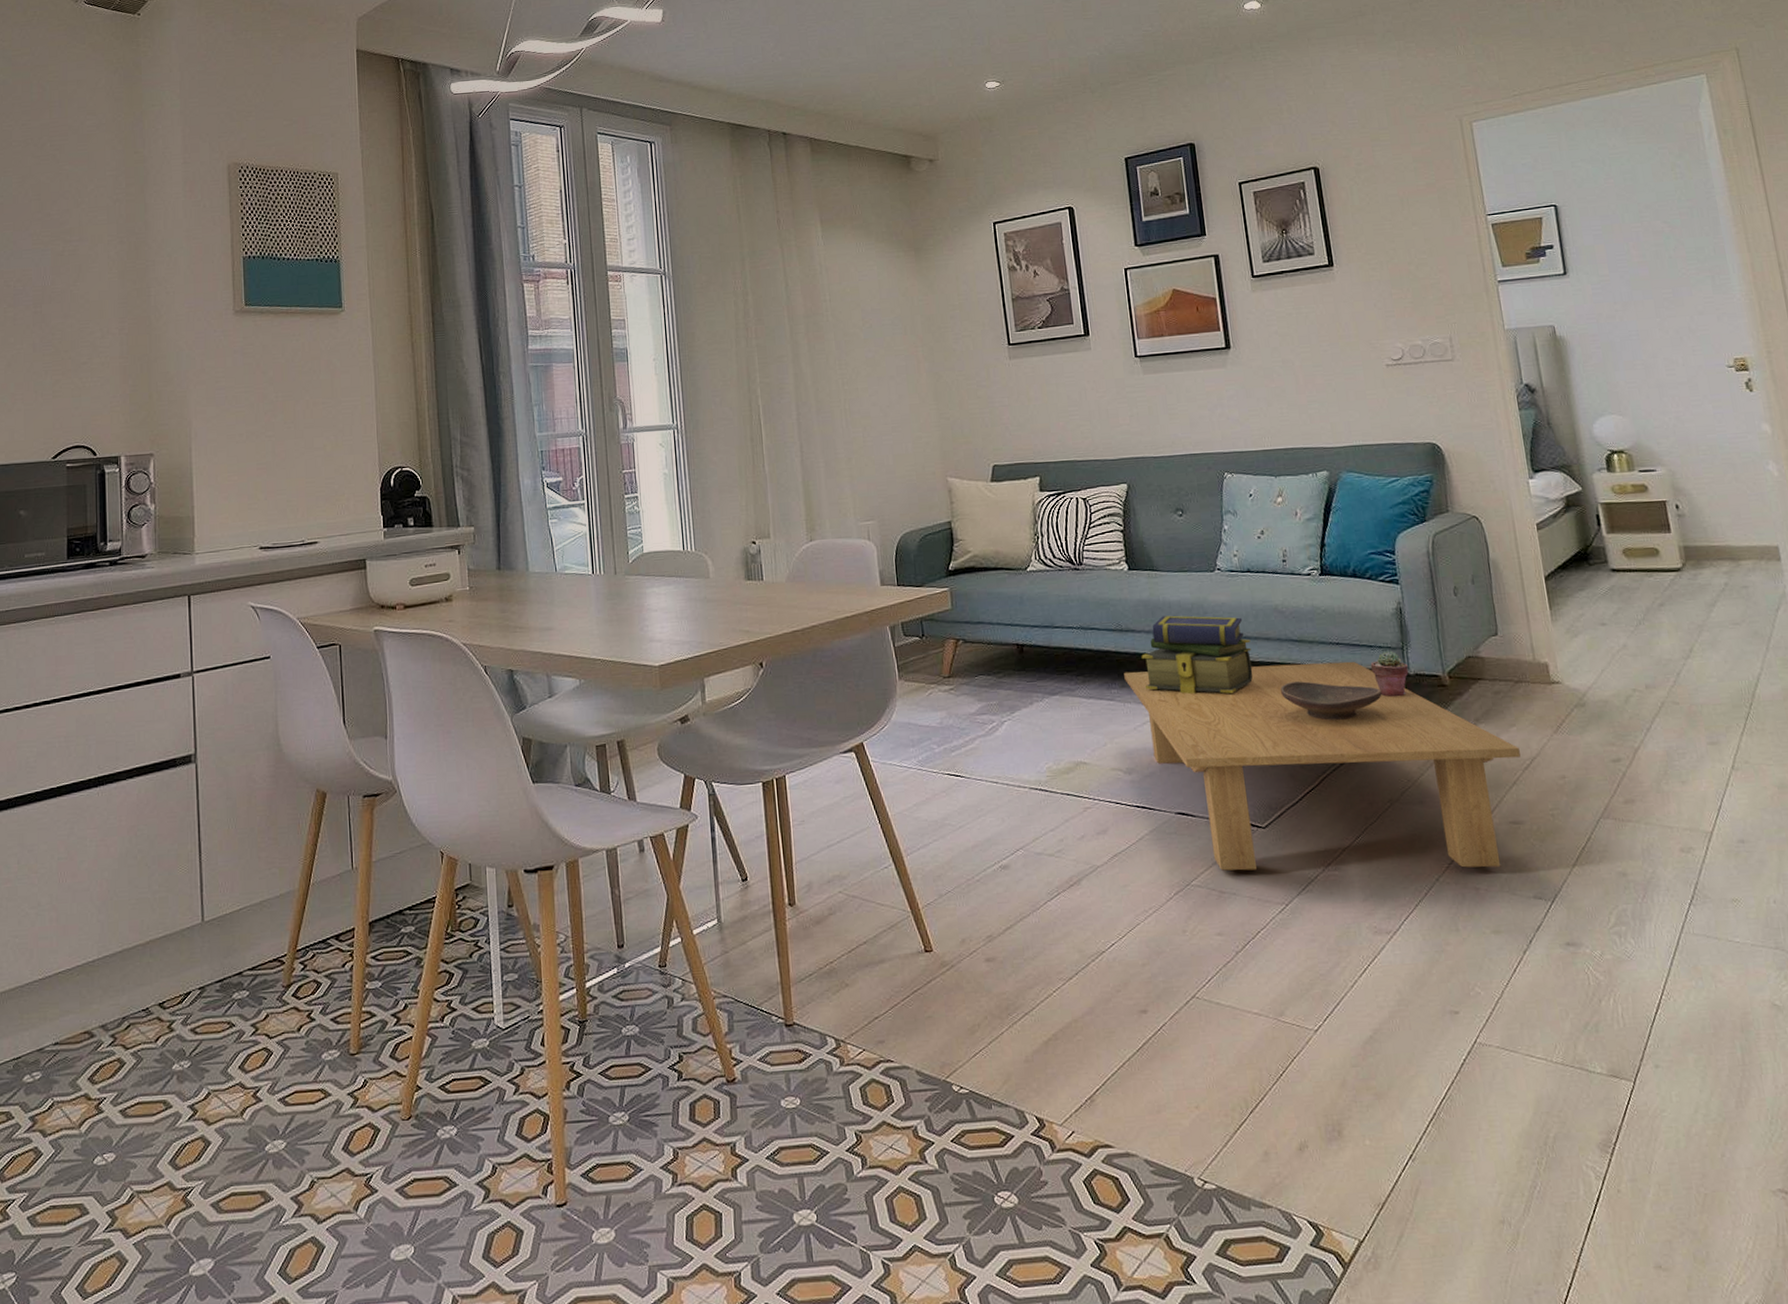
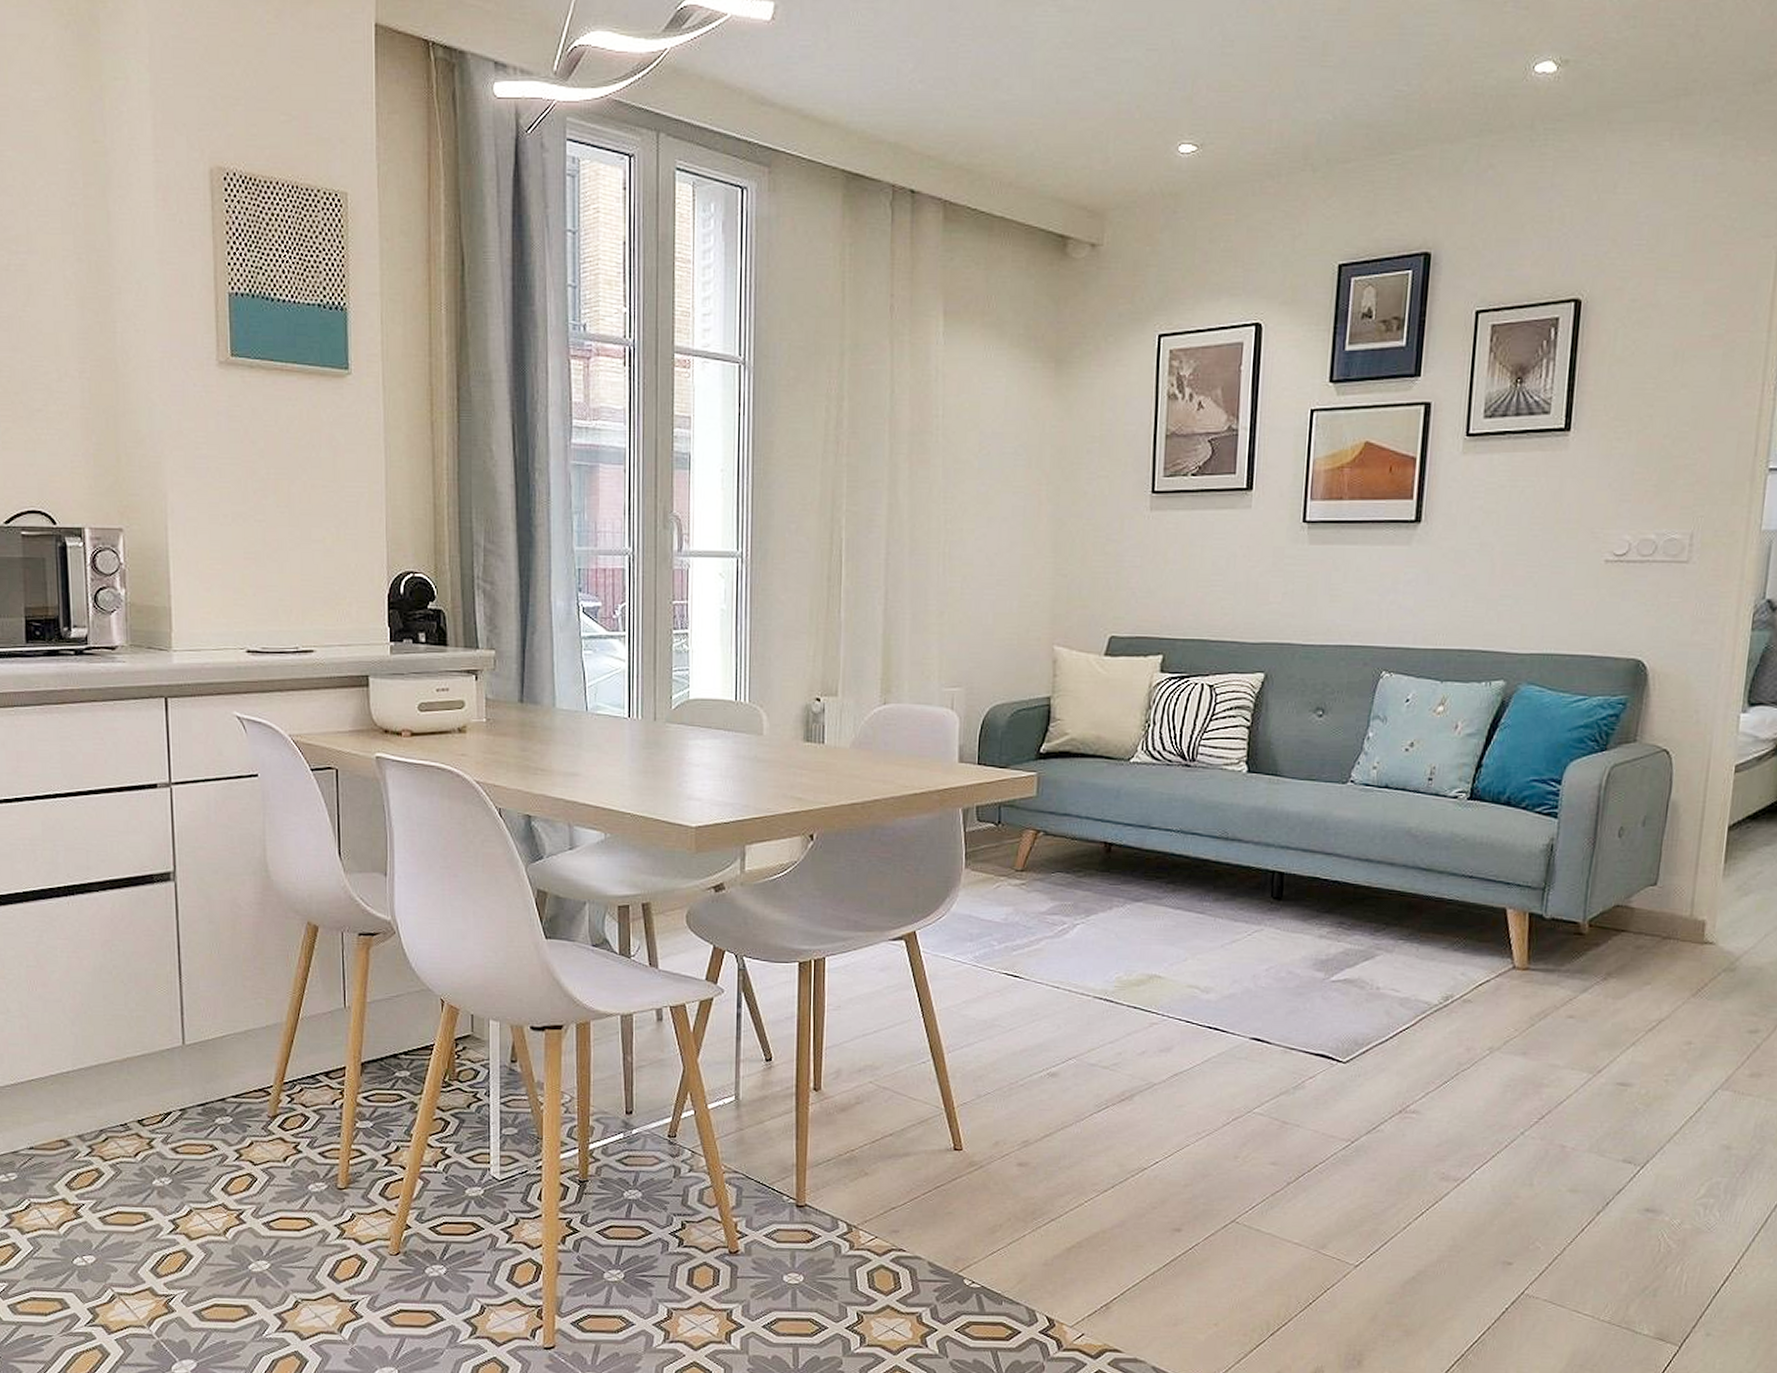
coffee table: present [1124,661,1521,871] -> none [1220,884,1649,1127]
stack of books: present [1141,615,1253,695] -> none [1243,827,1372,919]
decorative bowl: present [1280,681,1382,721] -> none [1394,912,1509,959]
potted succulent: present [1370,650,1409,698] -> none [1502,890,1545,941]

